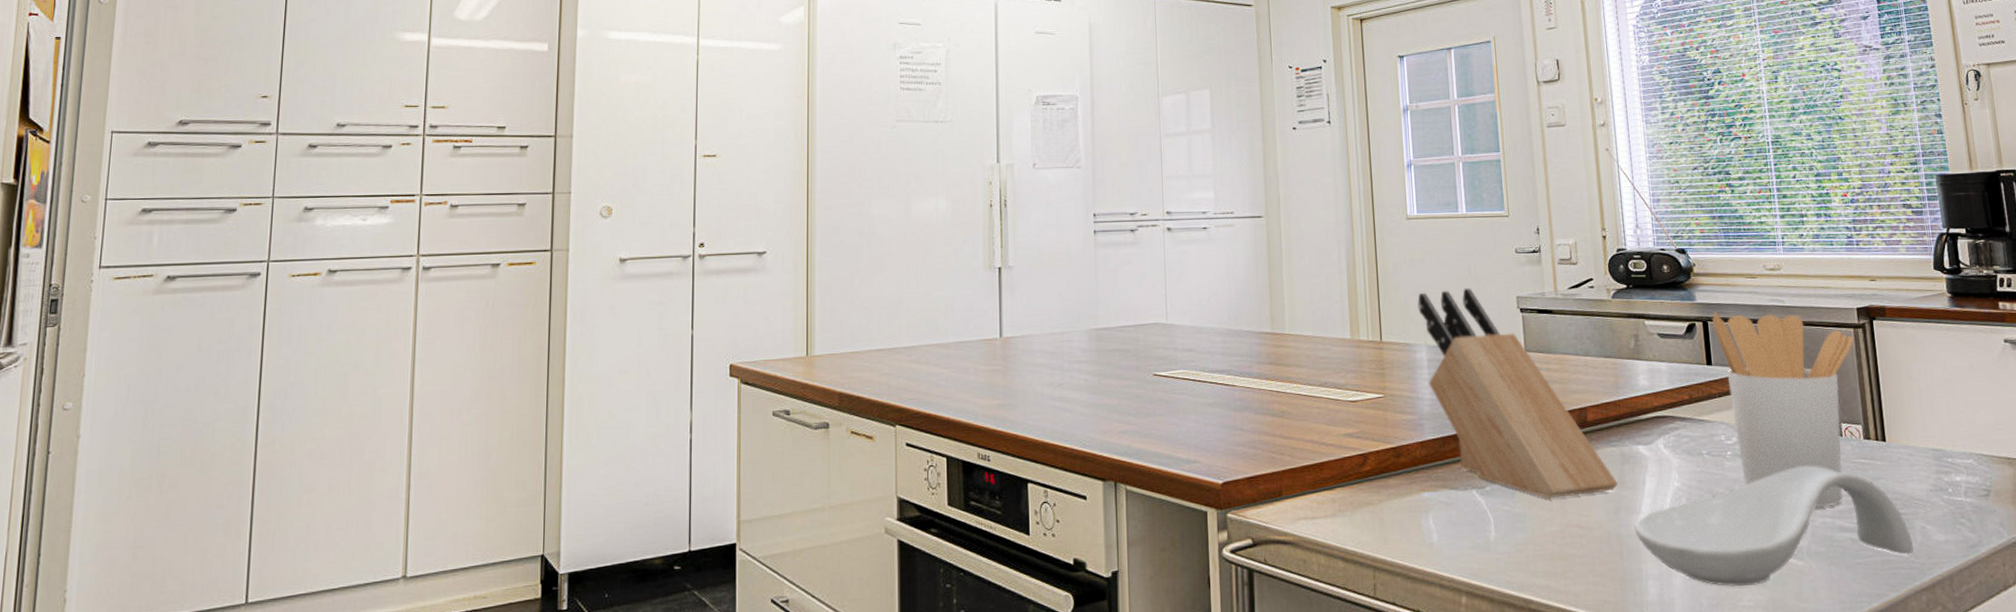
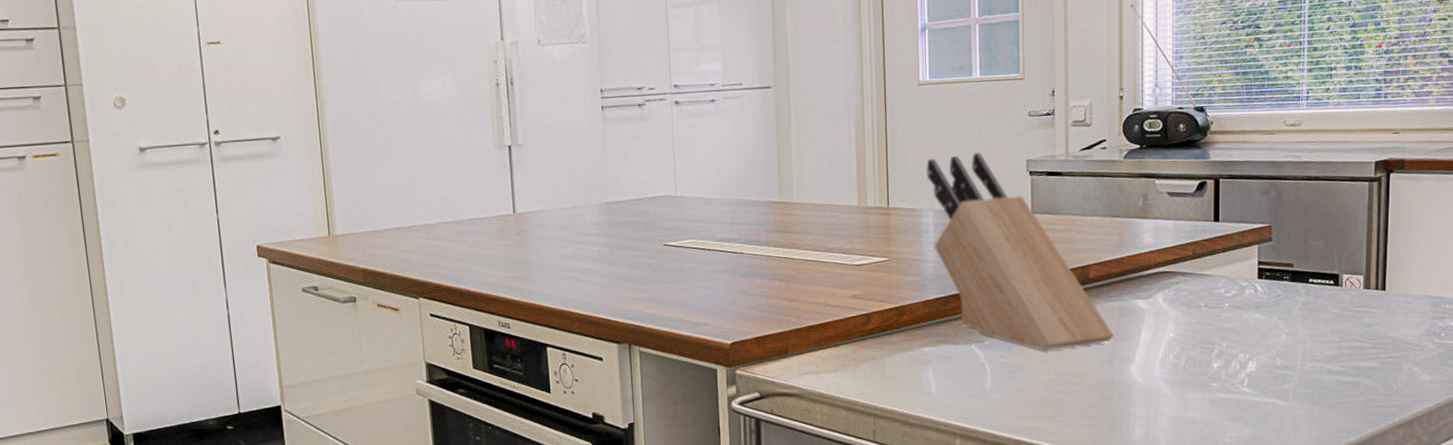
spoon rest: present [1634,465,1914,587] -> none [1126,314,1398,426]
utensil holder: present [1712,311,1854,507] -> none [1224,169,1367,353]

